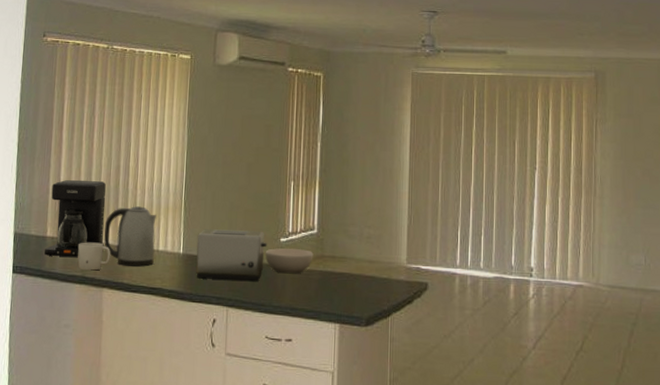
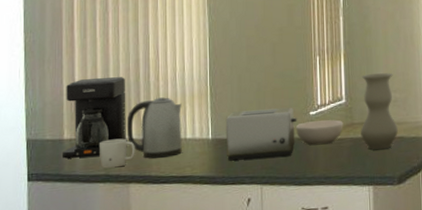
vase: none [330,206,369,287] -> present [361,73,398,150]

